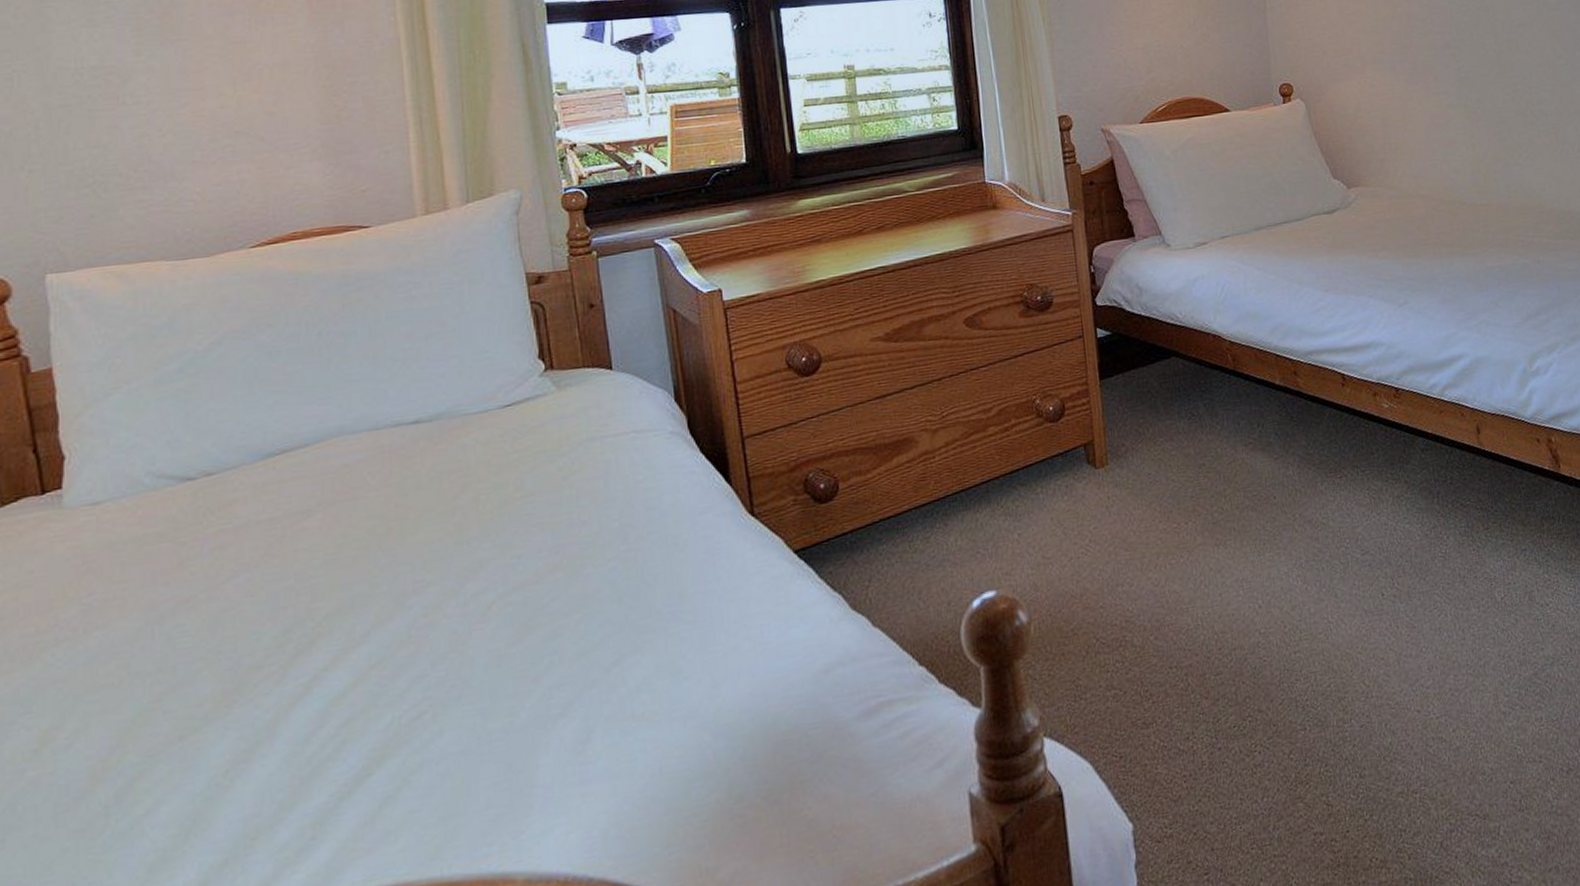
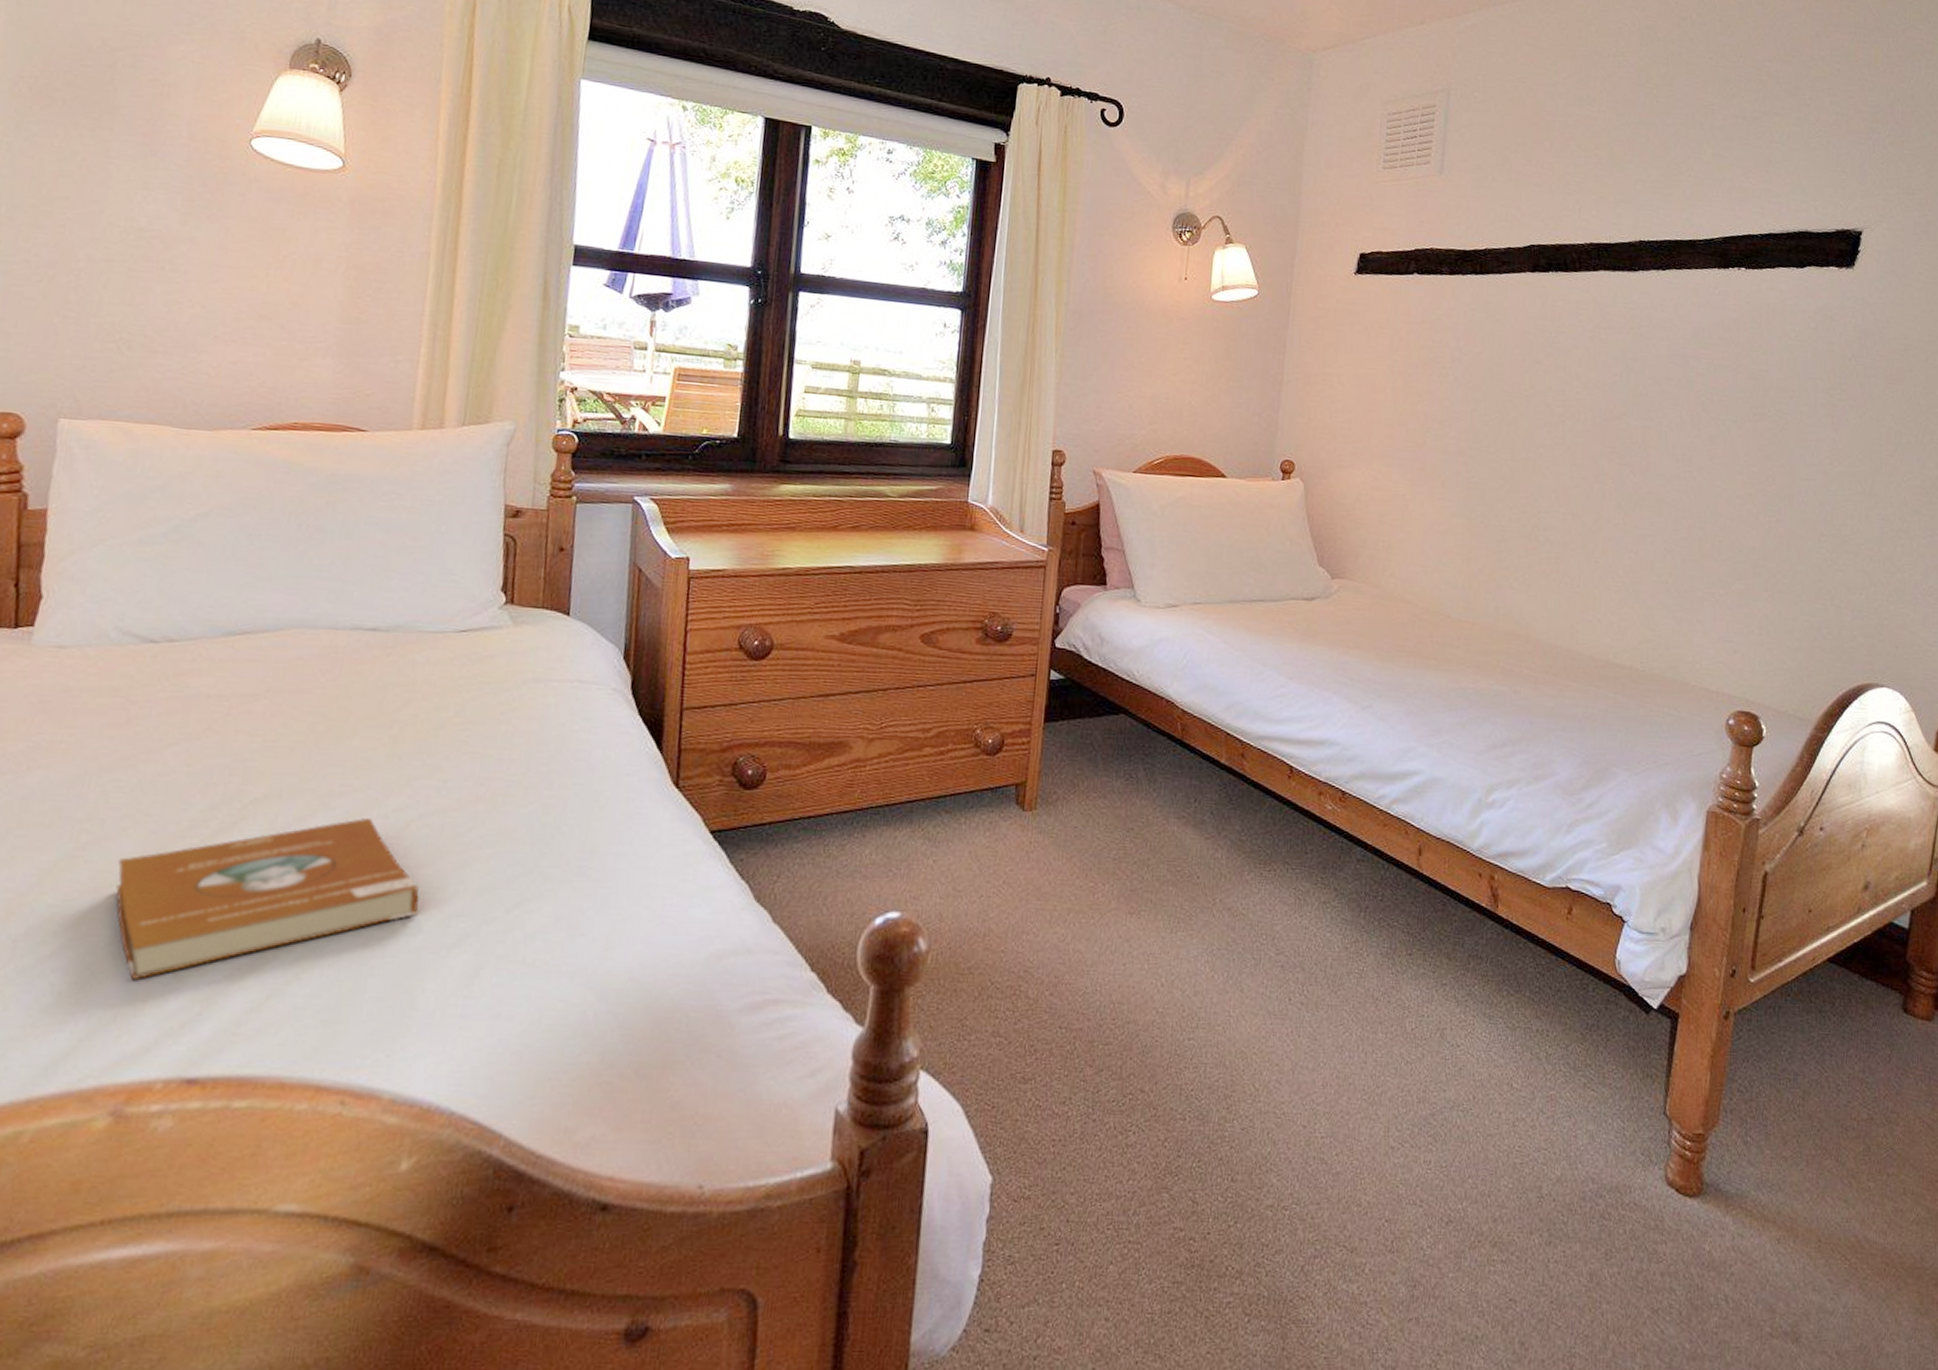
book: none [199,608,516,821] -> present [116,817,420,981]

